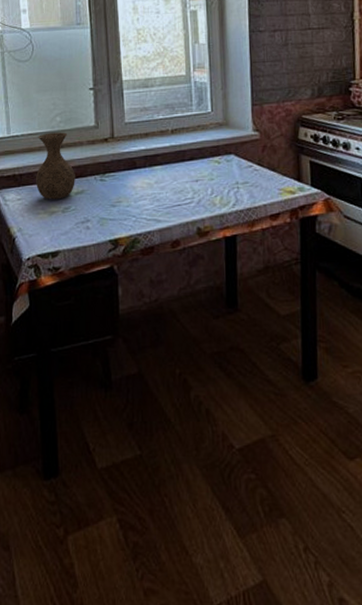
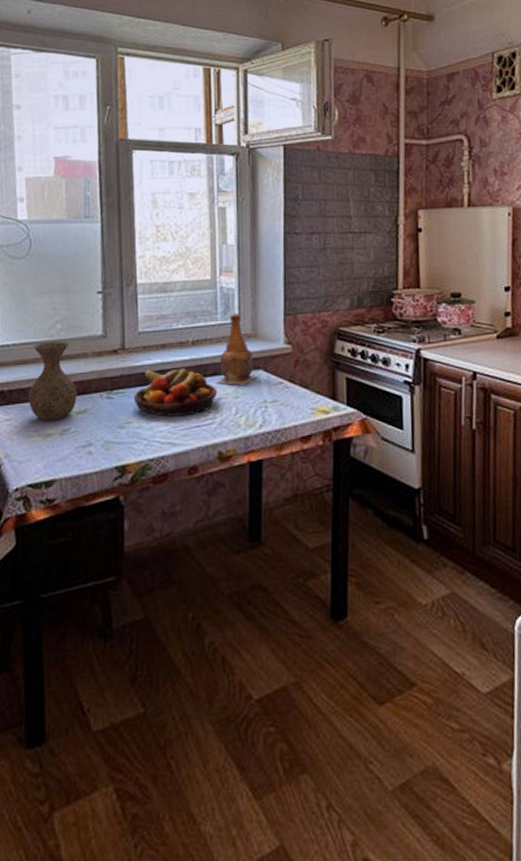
fruit bowl: none [122,154,195,197] -> present [133,368,218,417]
bottle: none [192,104,230,169] -> present [215,313,258,385]

